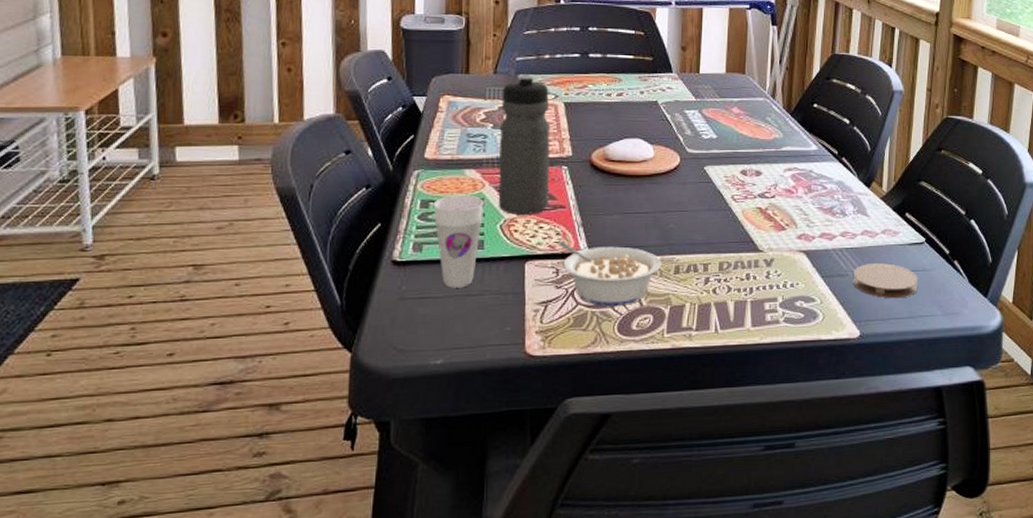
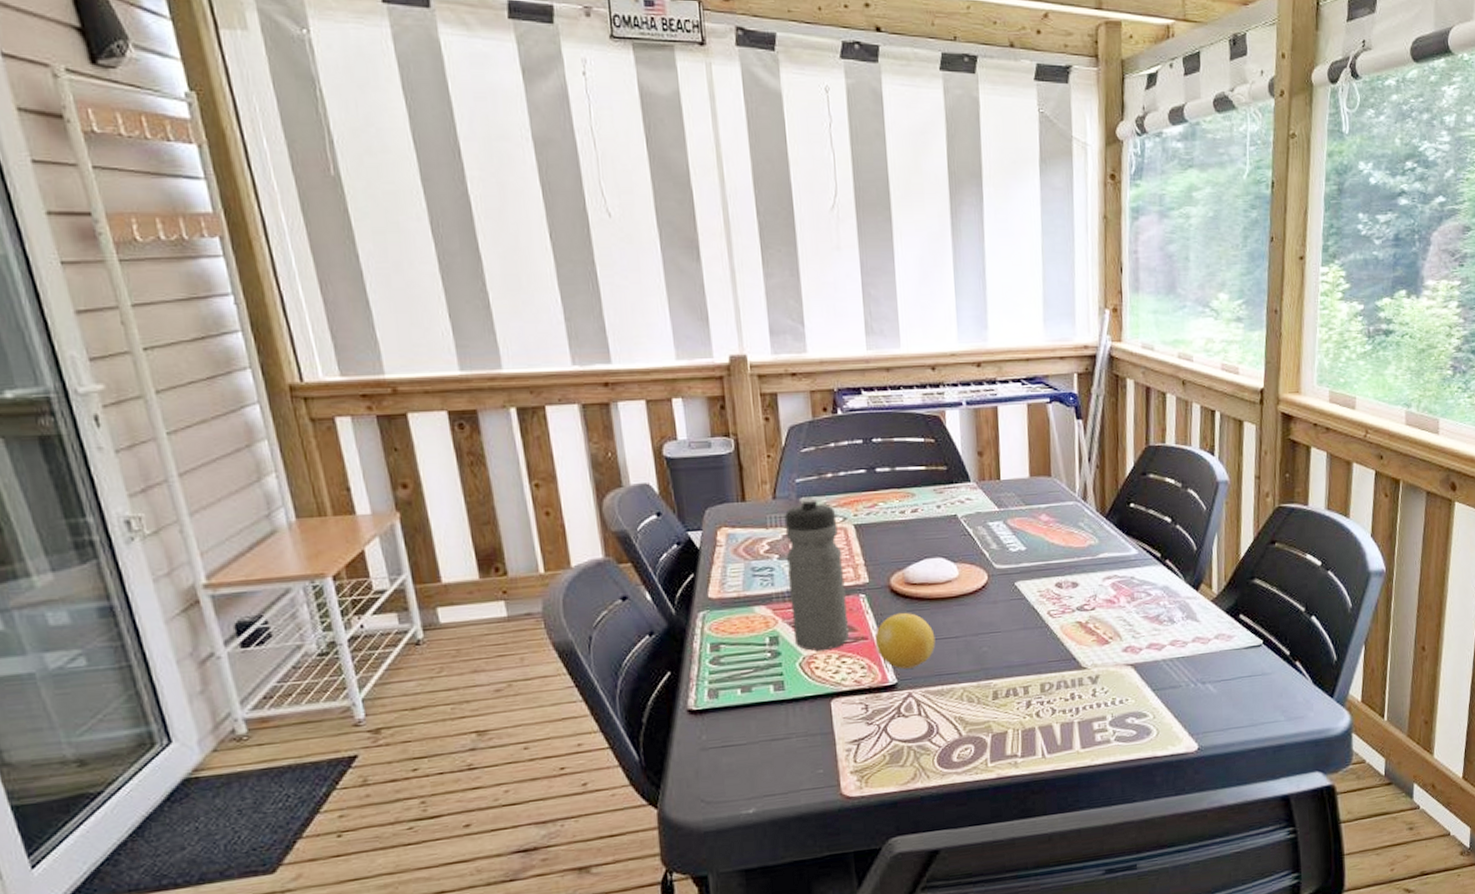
cup: present [433,196,484,288] -> none [724,634,780,734]
legume: present [558,241,661,307] -> none [864,675,978,740]
fruit: none [571,186,627,238] -> present [874,612,936,669]
coaster: present [852,262,919,299] -> none [1186,670,1258,707]

